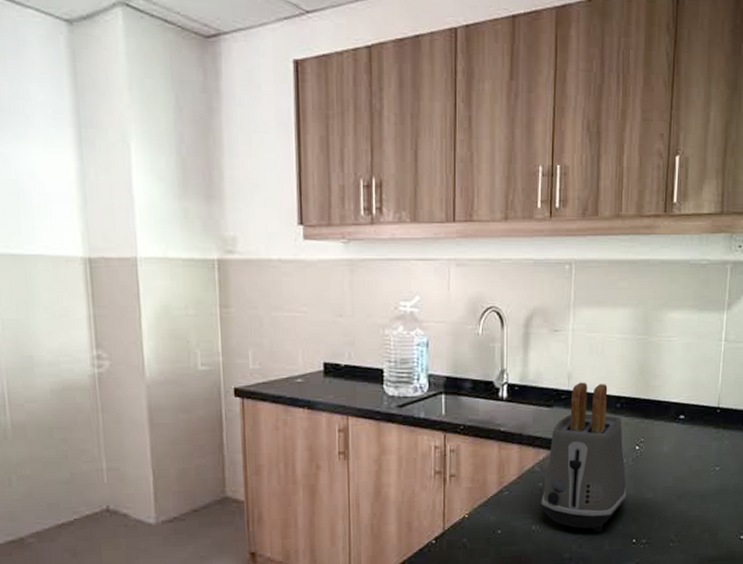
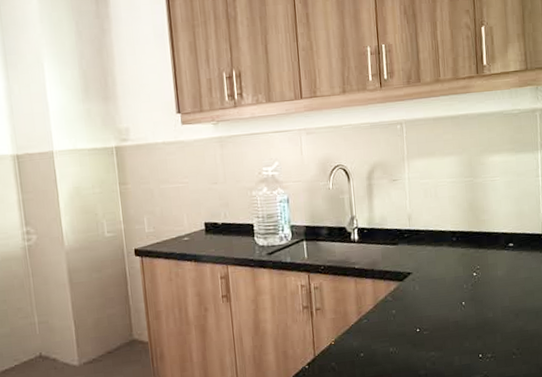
toaster: present [541,382,627,533] -> none [395,221,470,351]

